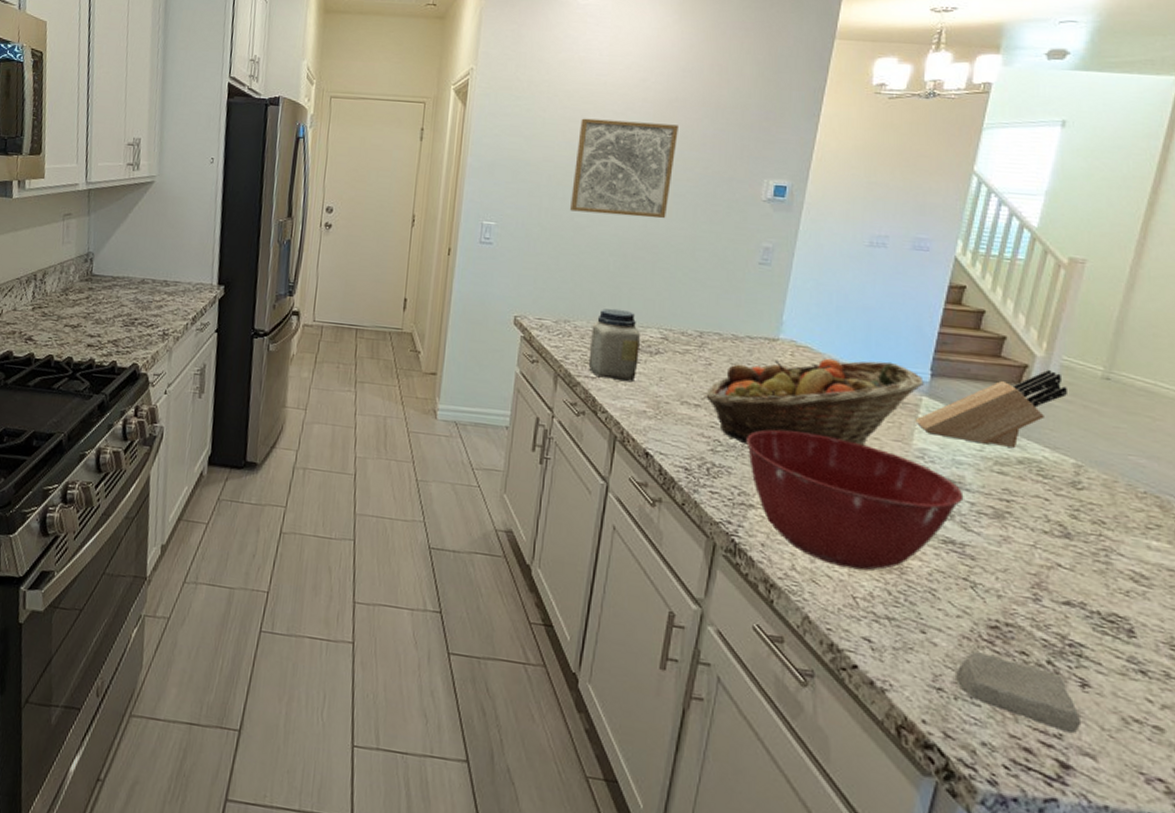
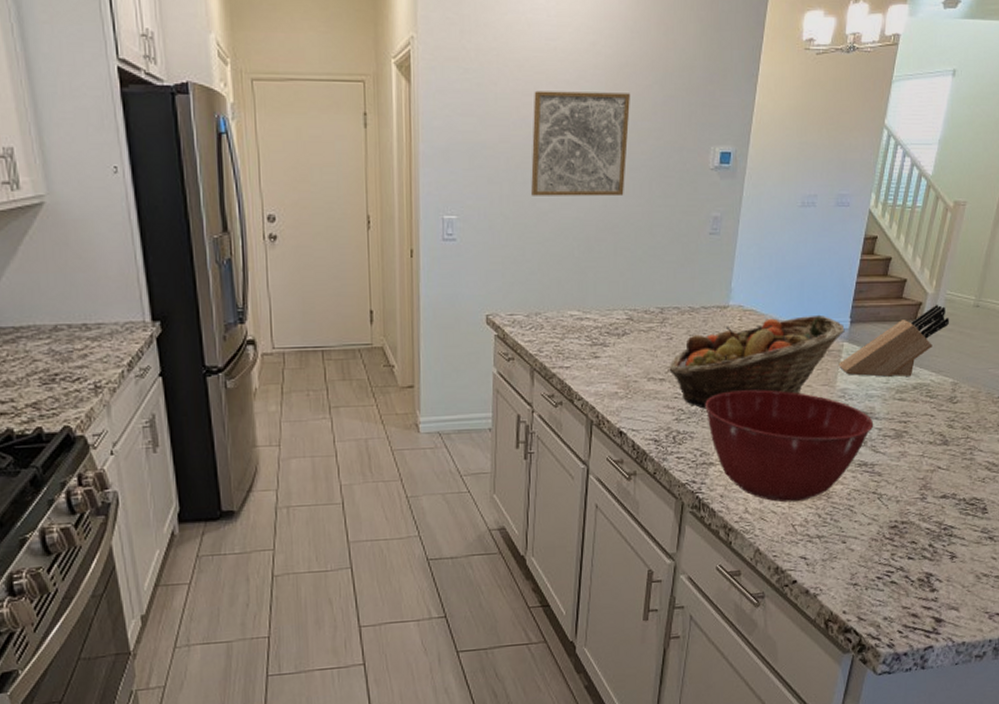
jar: present [588,308,640,381] -> none [561,295,608,366]
soap bar: present [956,650,1082,734] -> none [867,548,950,596]

